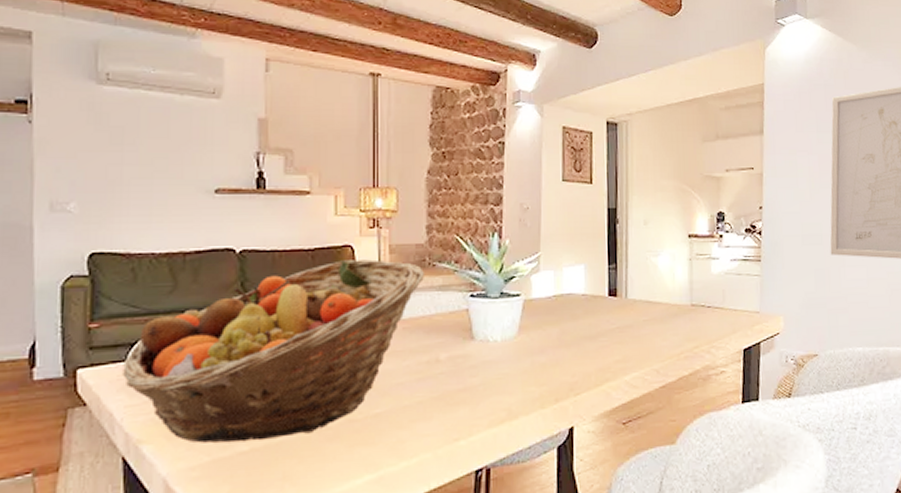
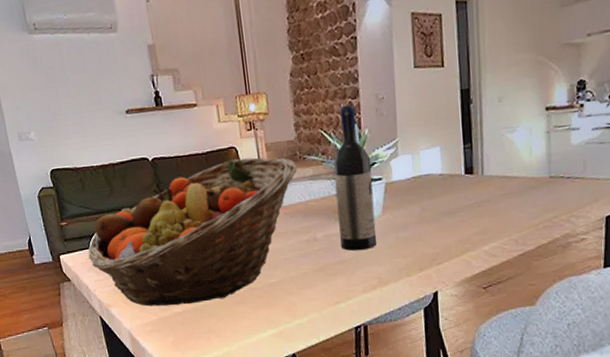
wine bottle: none [466,211,510,377] -> present [333,104,377,251]

